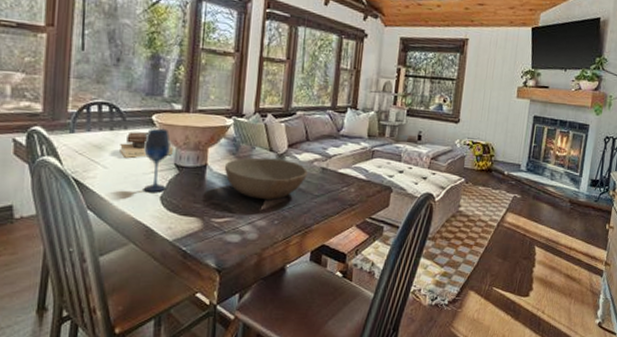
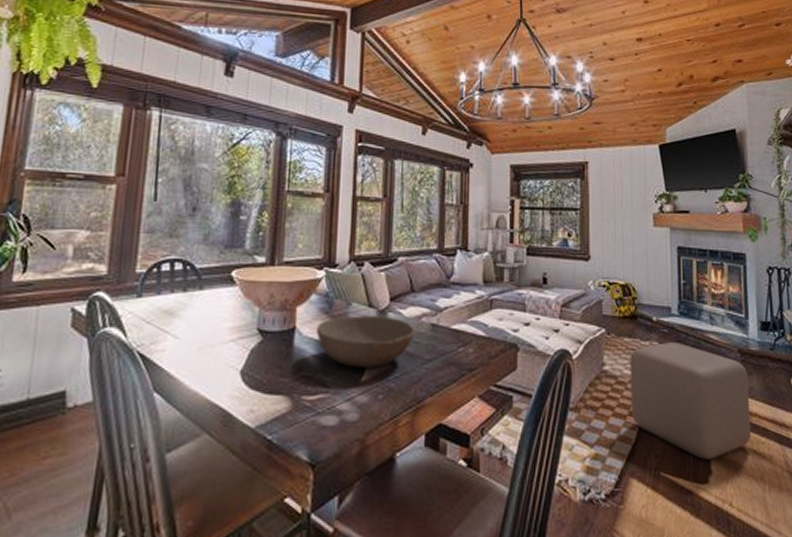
books: present [120,131,173,159] -> none [193,291,255,326]
wineglass: present [143,128,171,193] -> none [220,286,253,367]
pouf: none [476,192,574,280] -> present [630,342,752,459]

